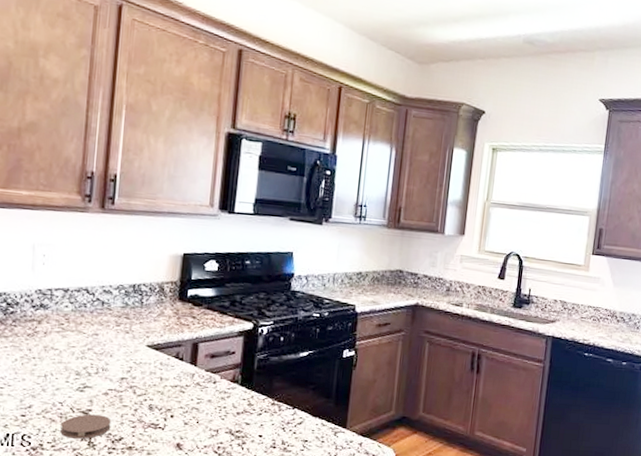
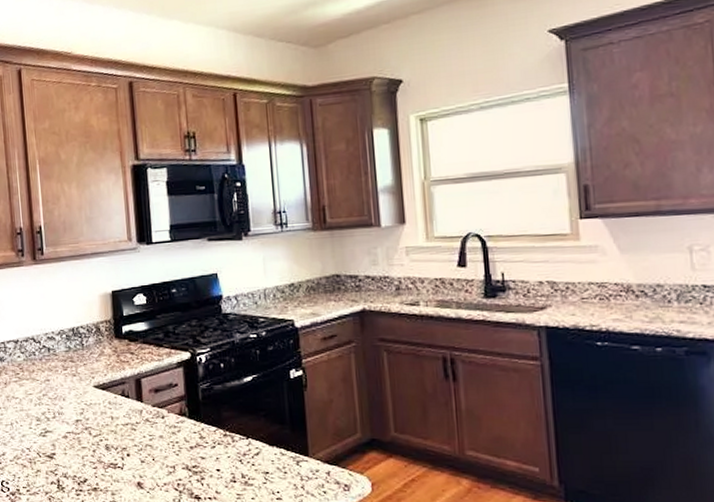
coaster: present [60,414,111,439] -> none [32,458,75,482]

